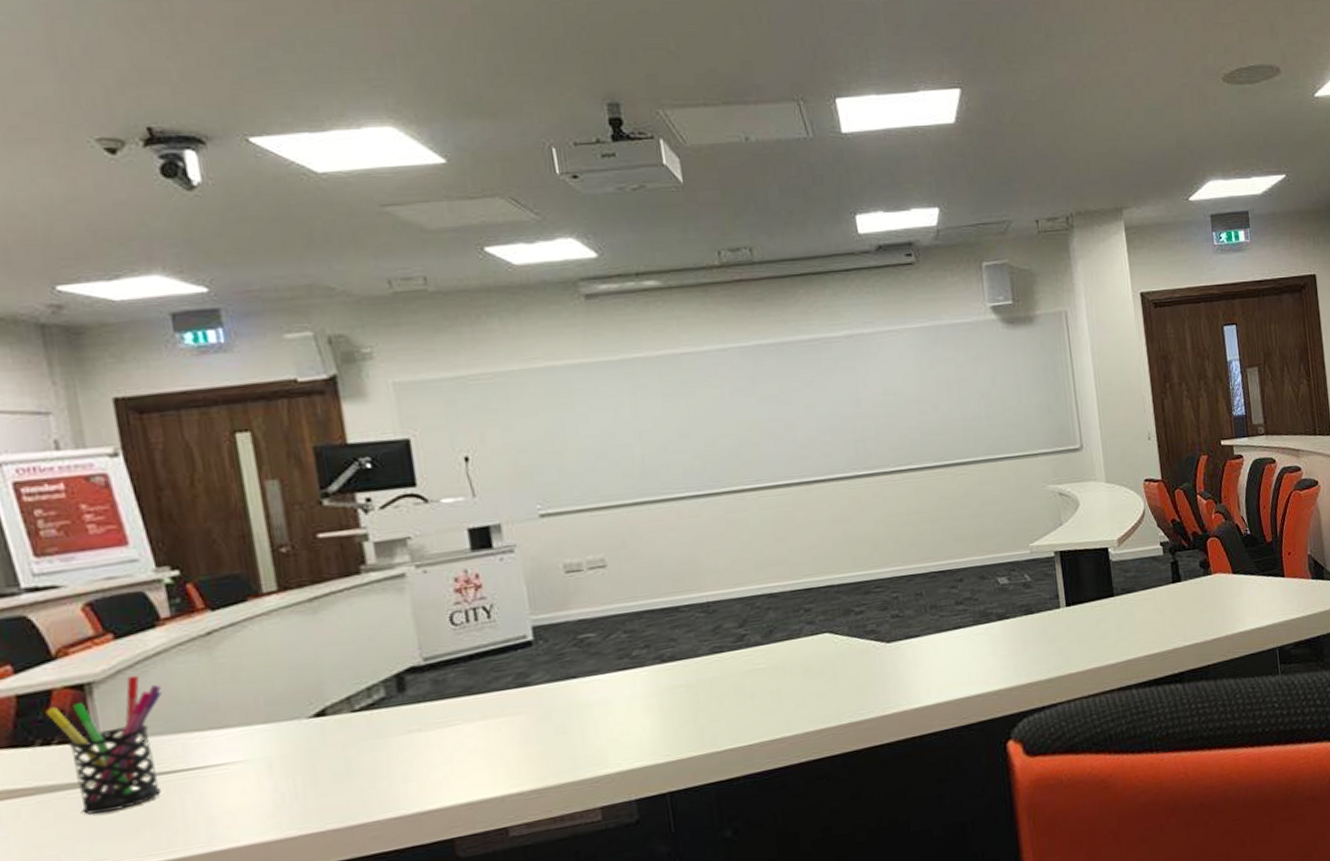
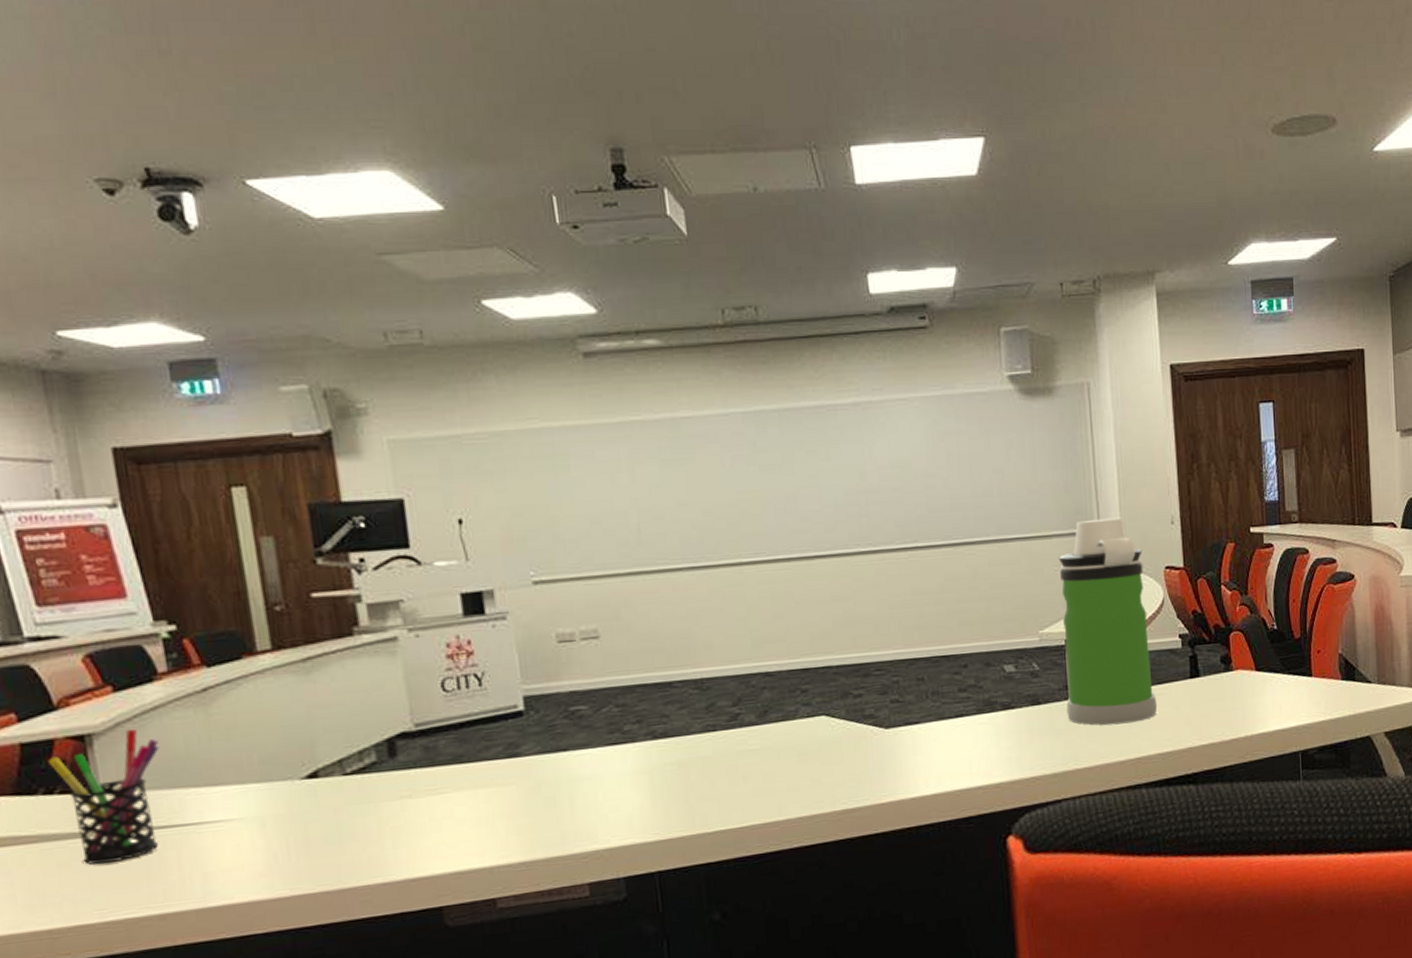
water bottle: none [1044,435,1144,631] -> present [1058,517,1158,725]

